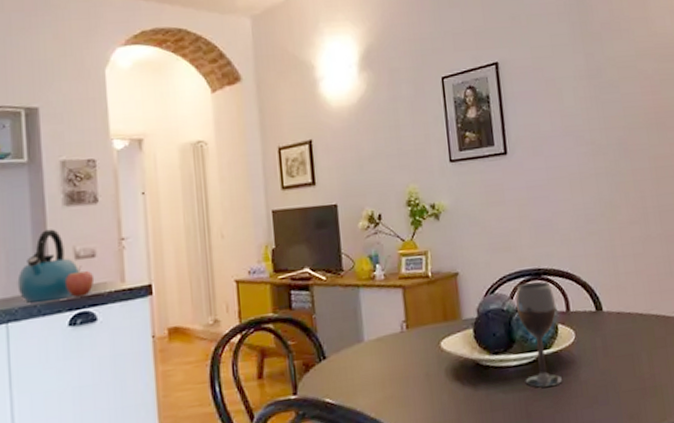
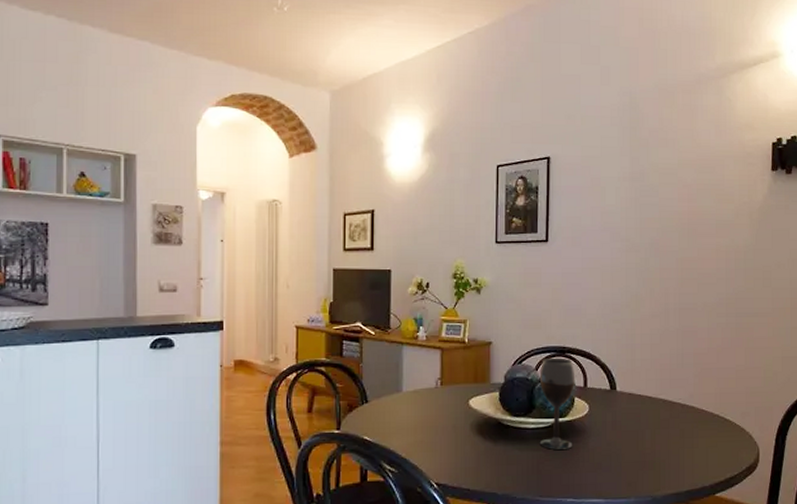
kettle: present [17,229,79,304] -> none [108,263,162,326]
fruit: present [66,266,95,299] -> none [150,298,175,326]

